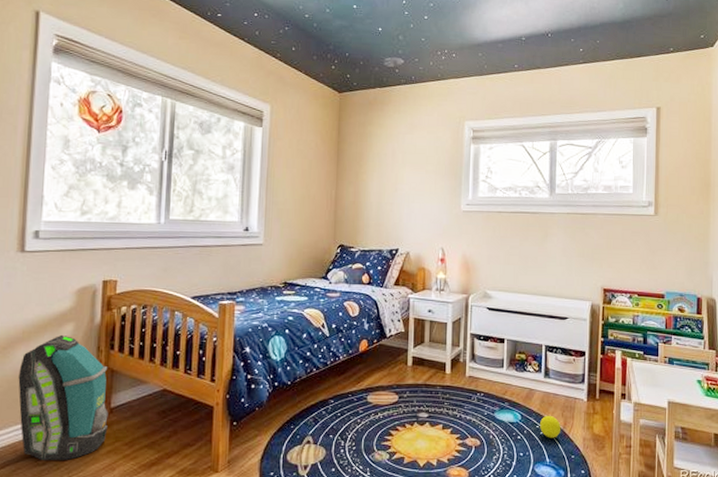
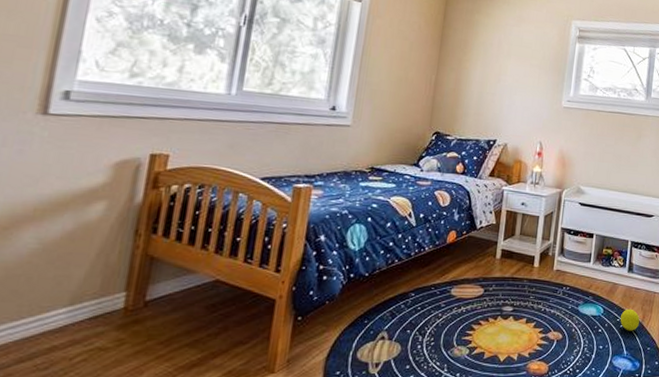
backpack: present [18,334,109,461] -> none [17,214,147,365]

